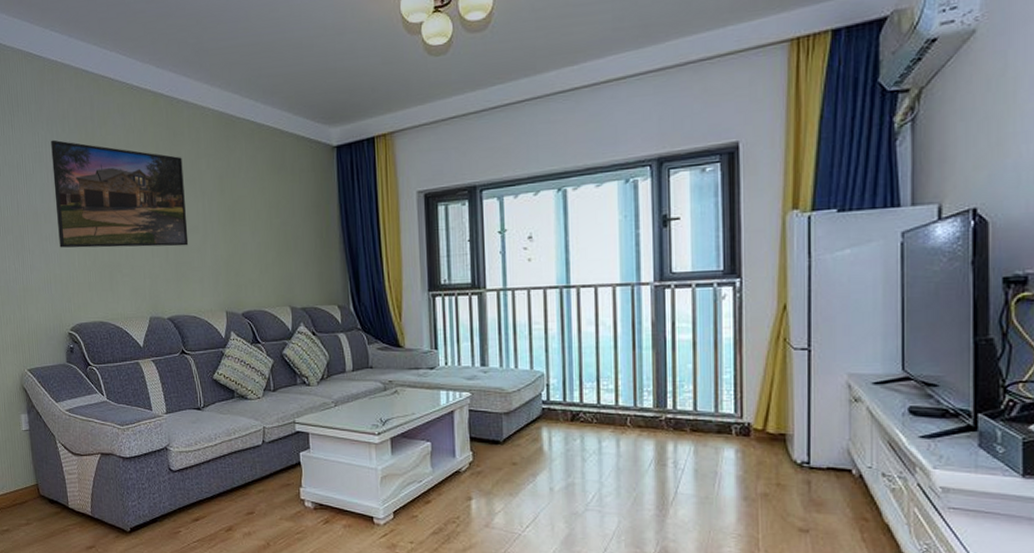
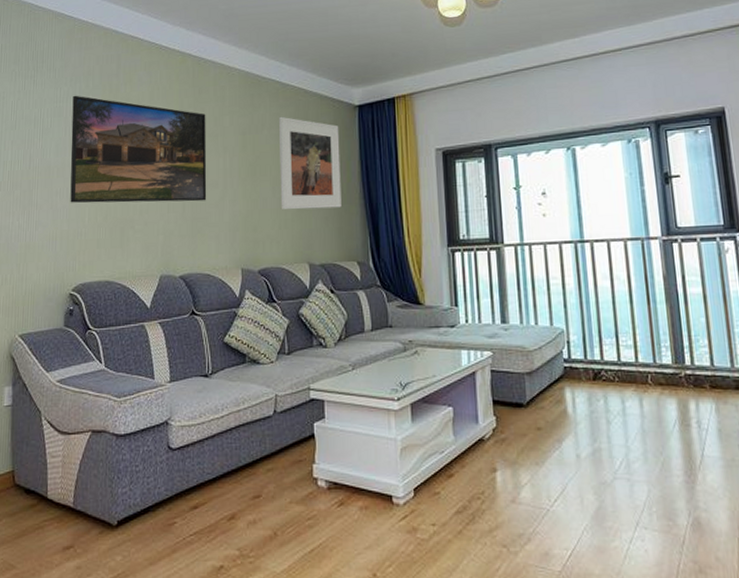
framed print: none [256,158,321,255] -> present [279,116,342,210]

